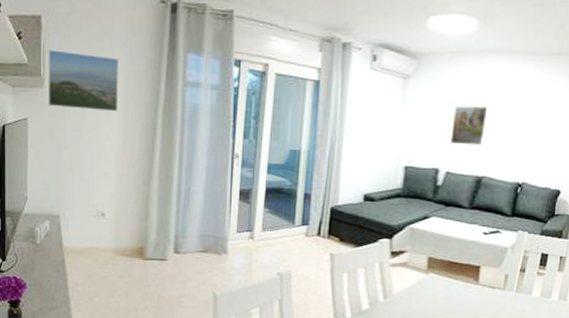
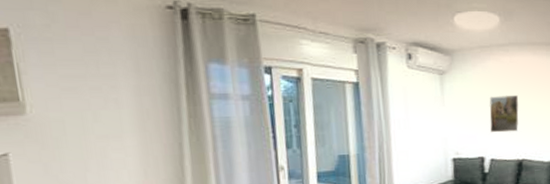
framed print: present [48,50,118,112] -> none [24,68,131,137]

